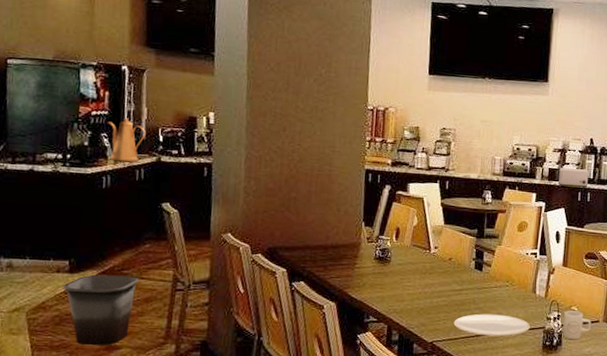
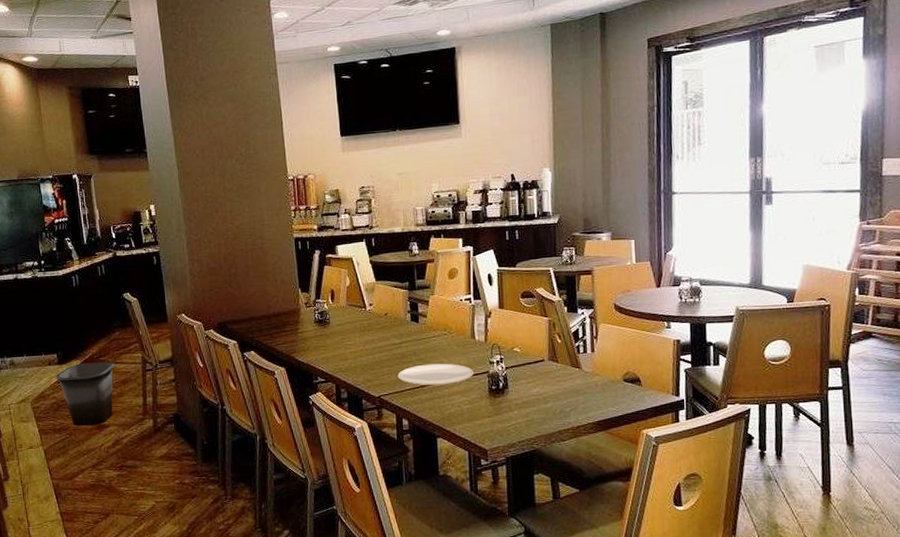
coffee pot: present [106,118,146,163] -> none [67,221,101,262]
toaster: present [558,168,589,188] -> none [483,207,515,228]
mug: present [562,311,592,340] -> none [506,352,537,382]

